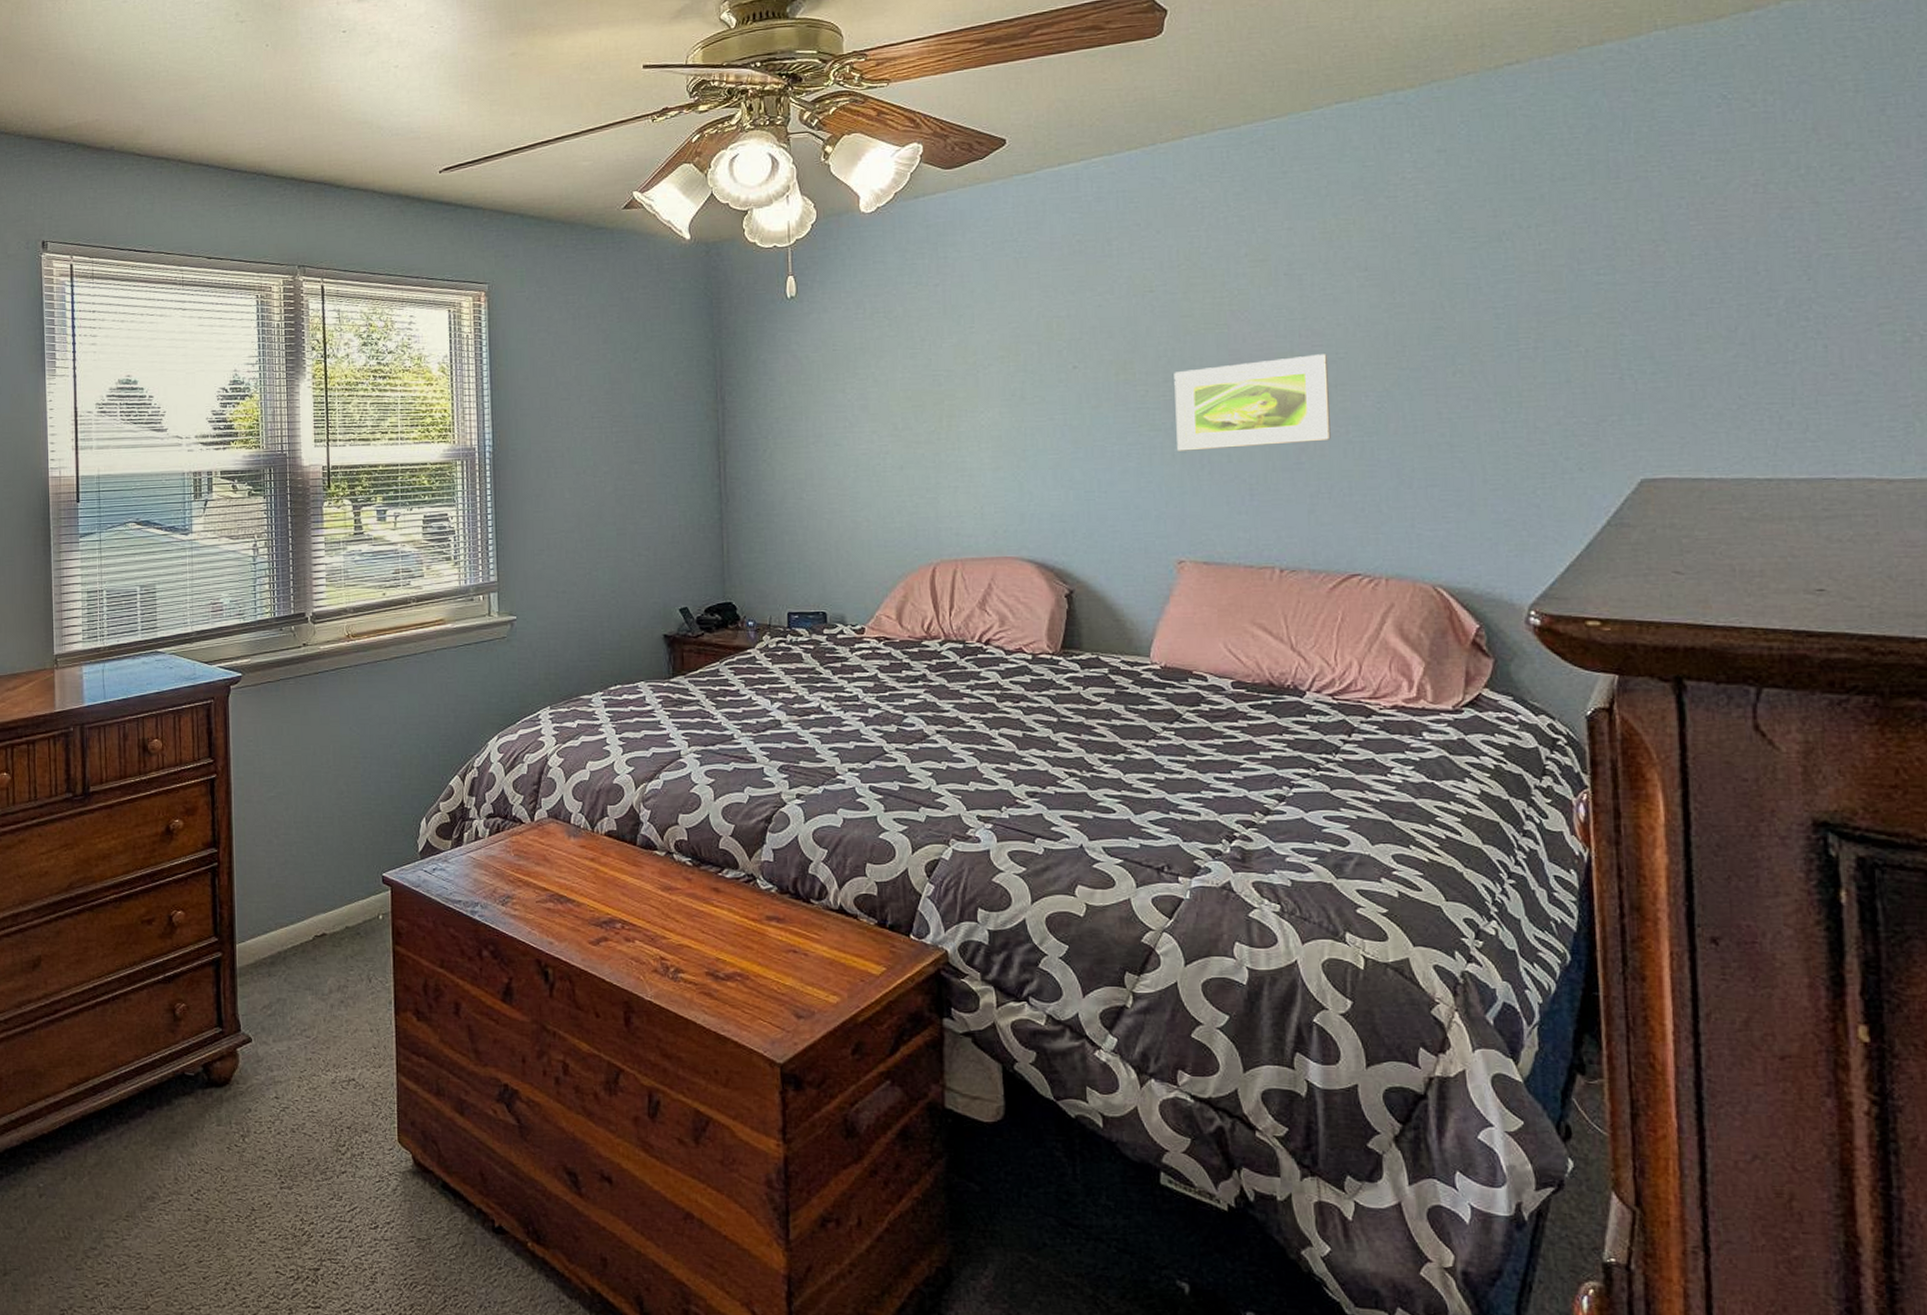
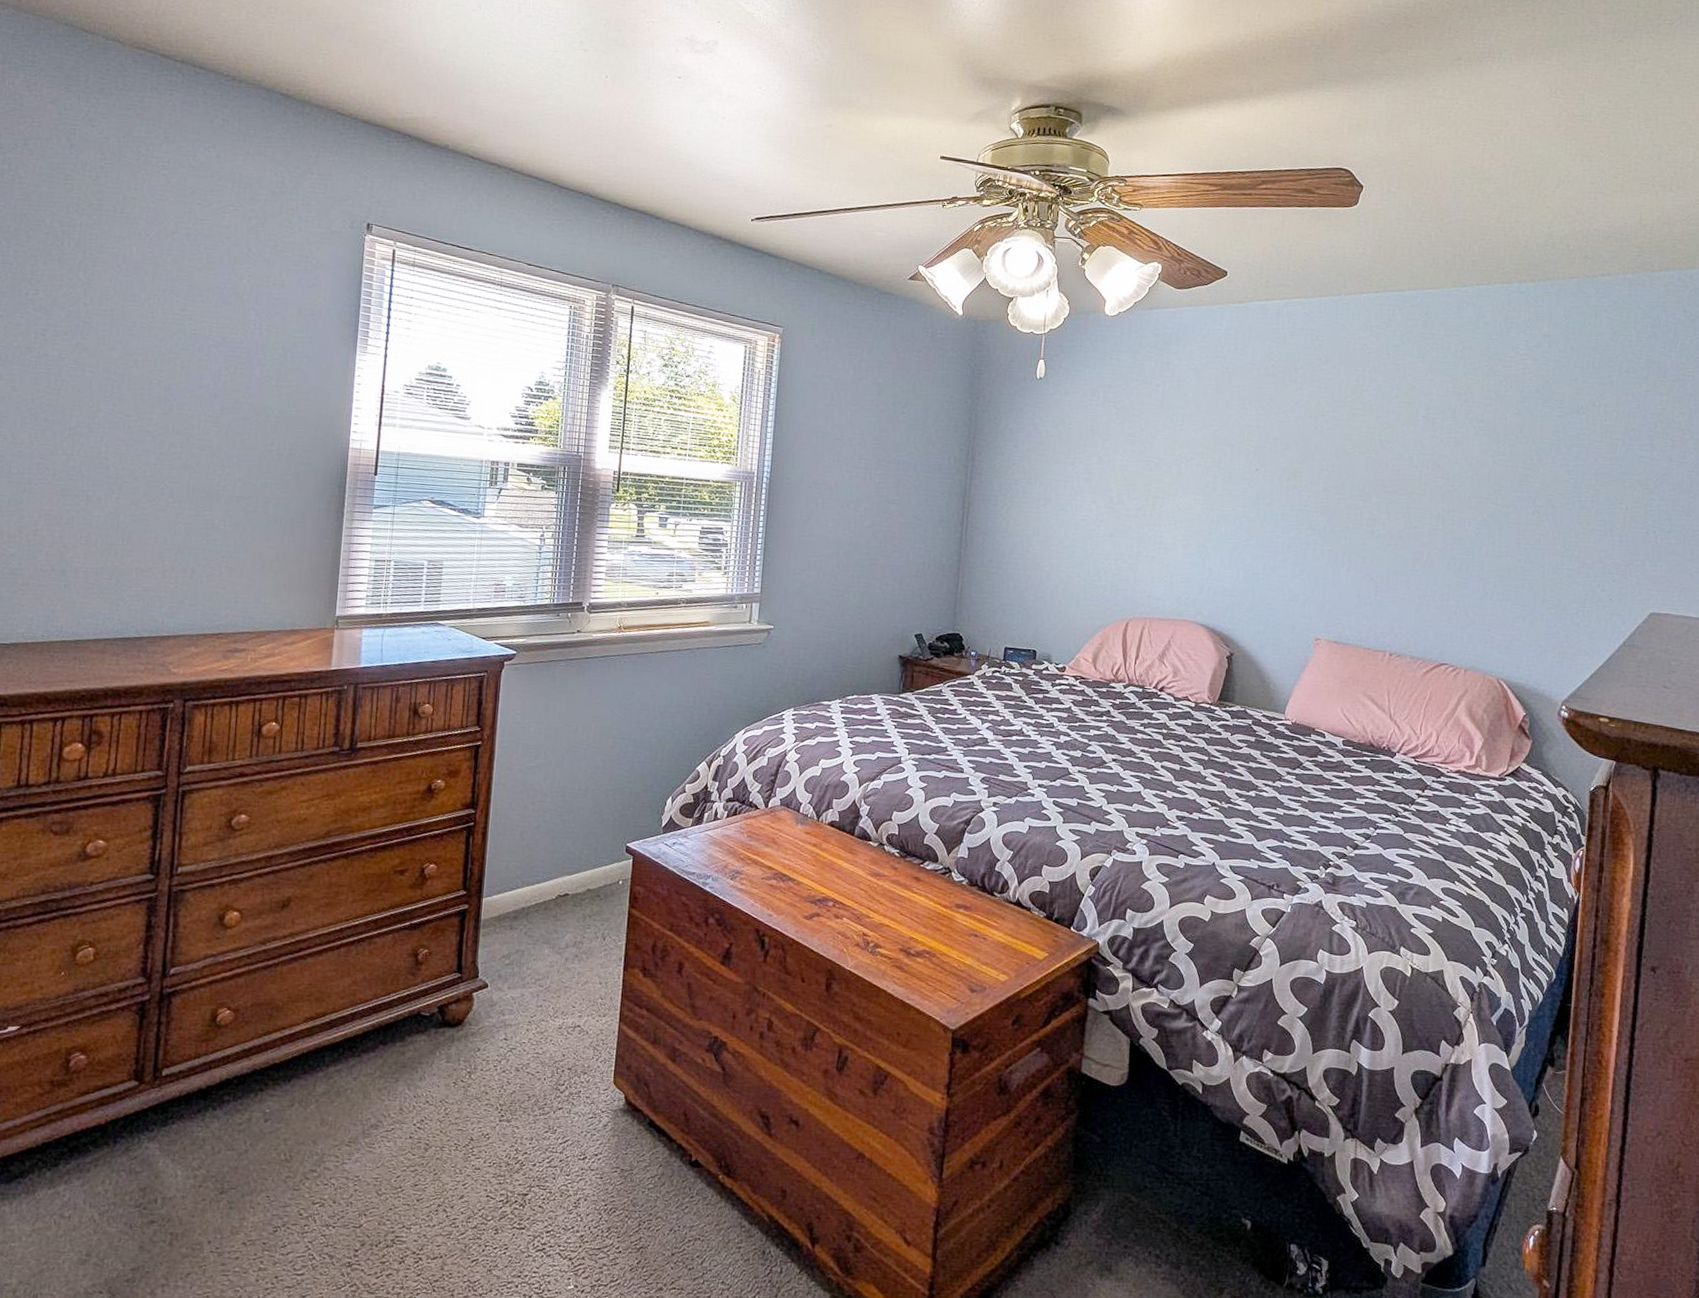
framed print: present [1174,354,1331,451] -> none [1326,483,1446,555]

